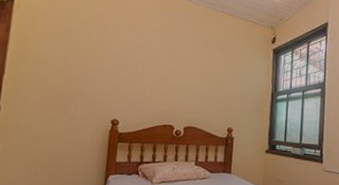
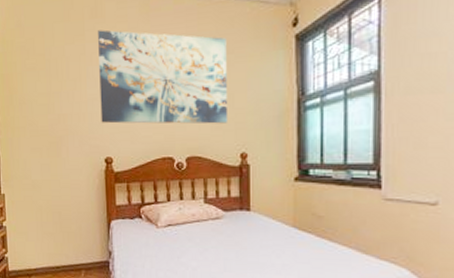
wall art: none [112,15,225,104] -> present [98,30,228,124]

